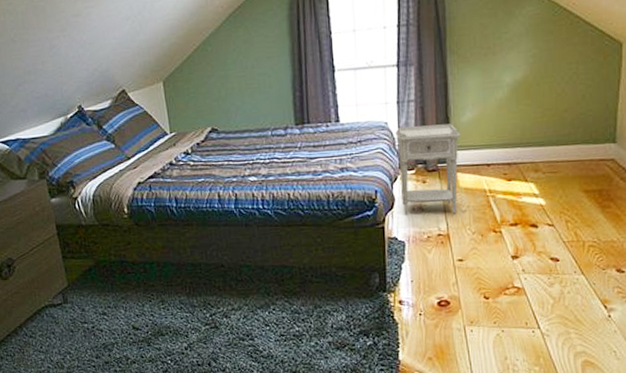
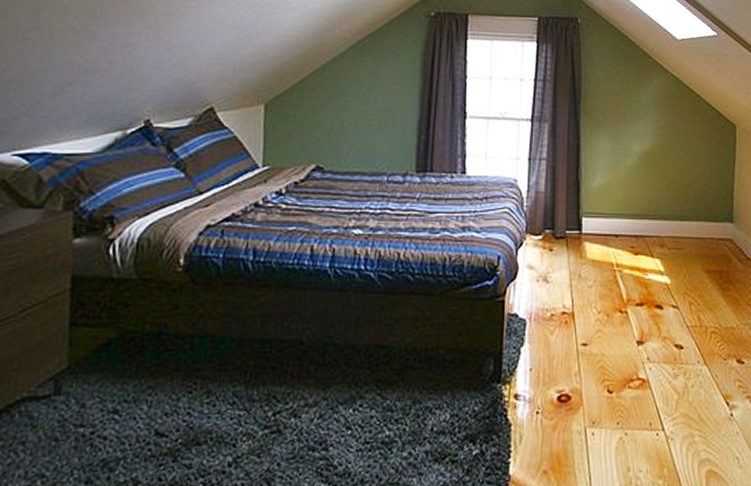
nightstand: present [395,124,461,215] -> none [524,185,591,289]

